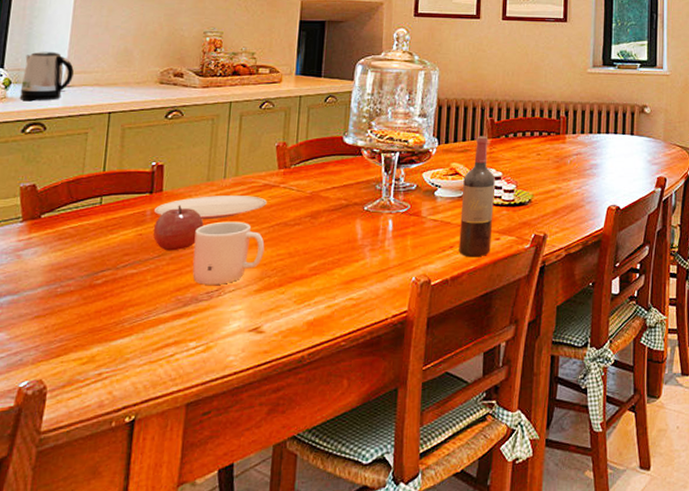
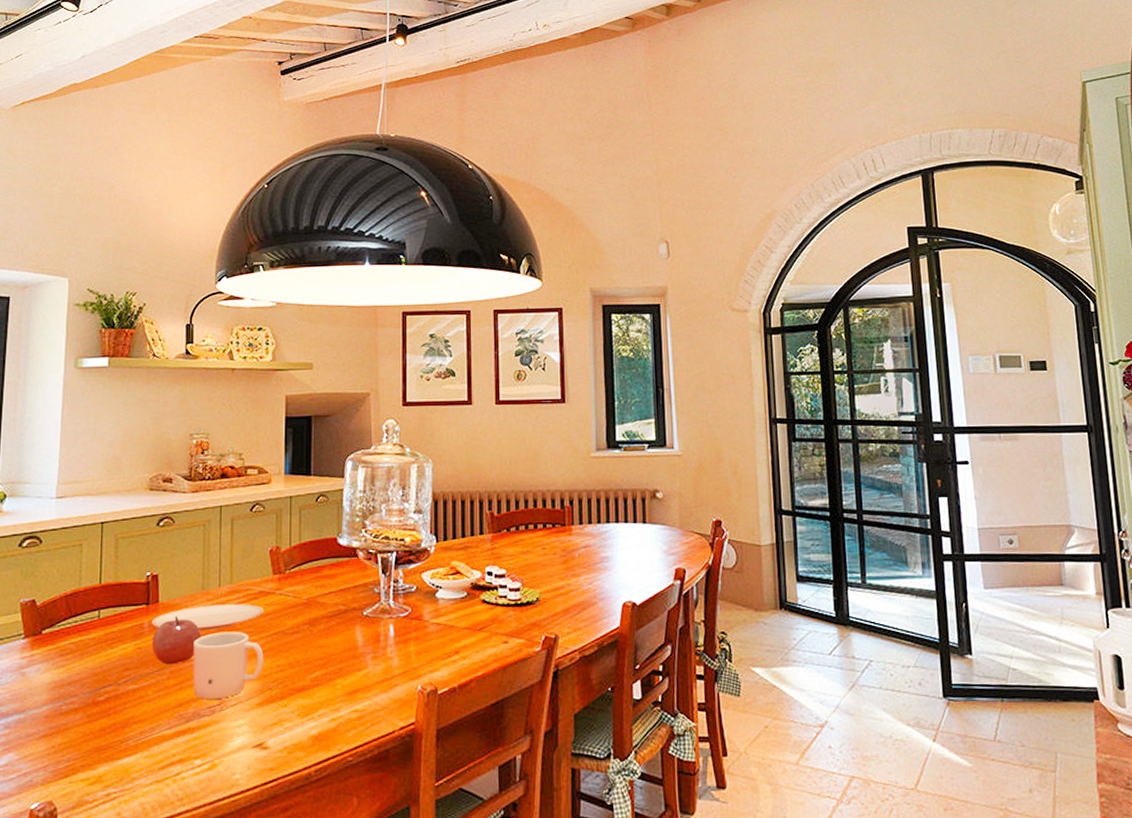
kettle: present [19,51,74,102] -> none [14,462,65,514]
wine bottle: present [459,136,495,258] -> none [464,531,500,663]

